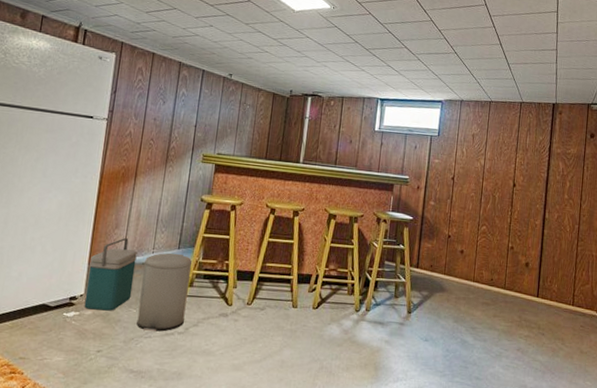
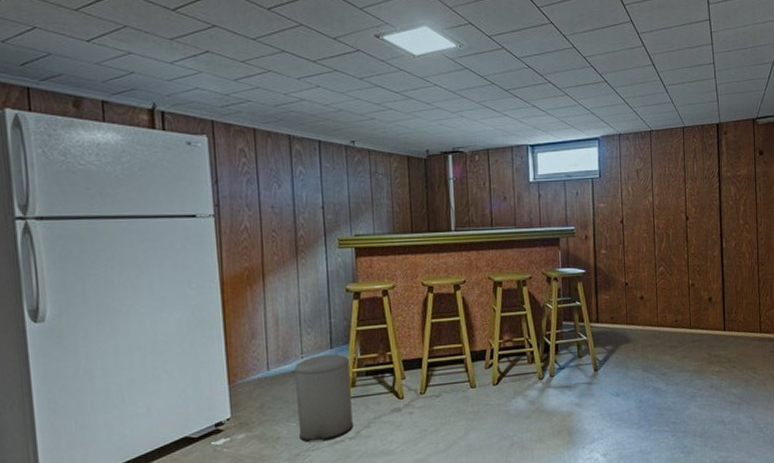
cooler: present [84,238,137,311] -> none [229,347,287,433]

